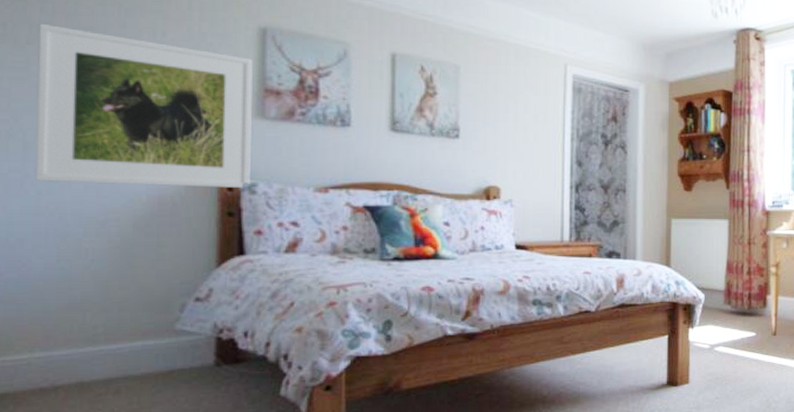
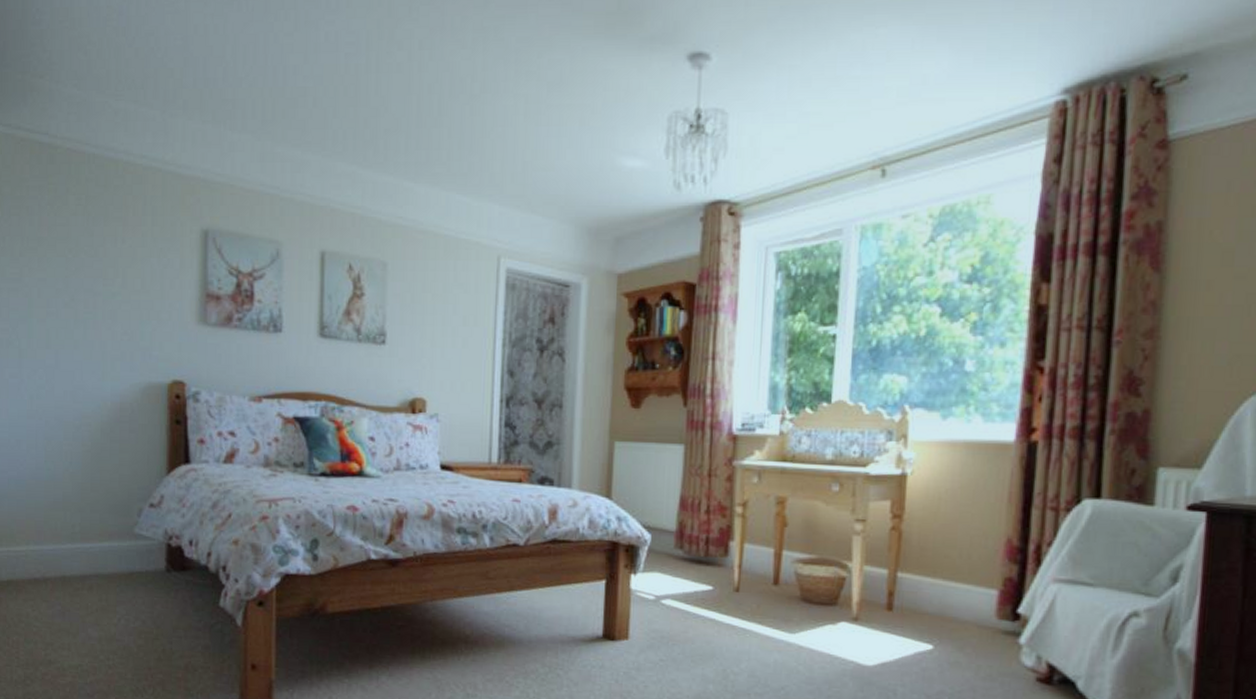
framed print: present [35,24,253,188] -> none [27,237,197,396]

